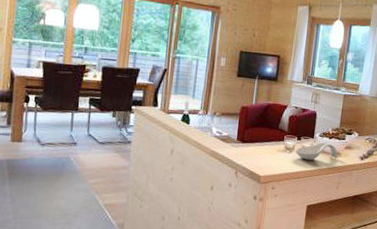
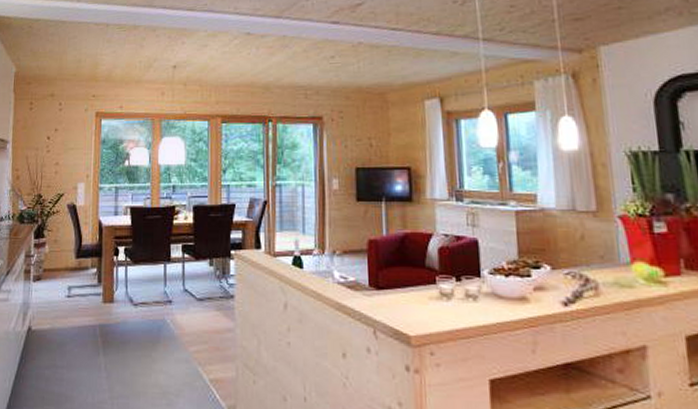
spoon rest: present [295,142,338,161] -> none [455,283,524,311]

